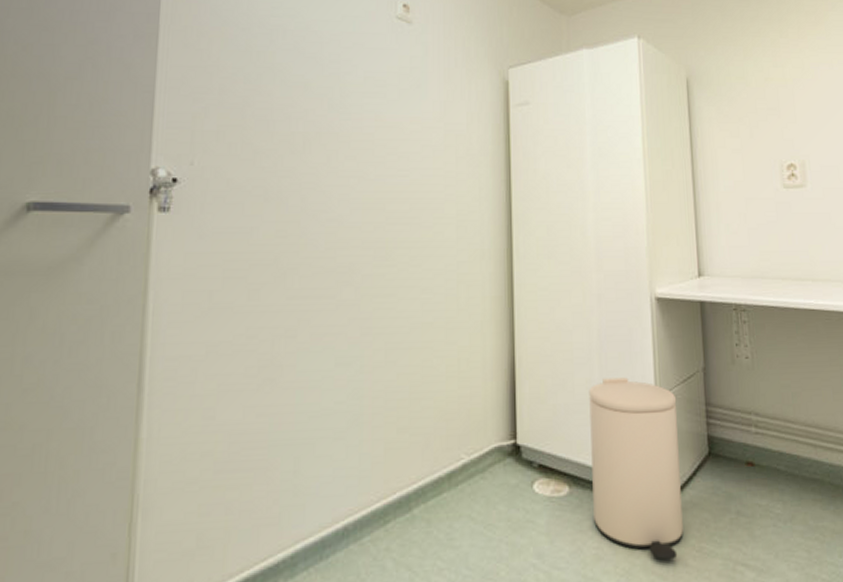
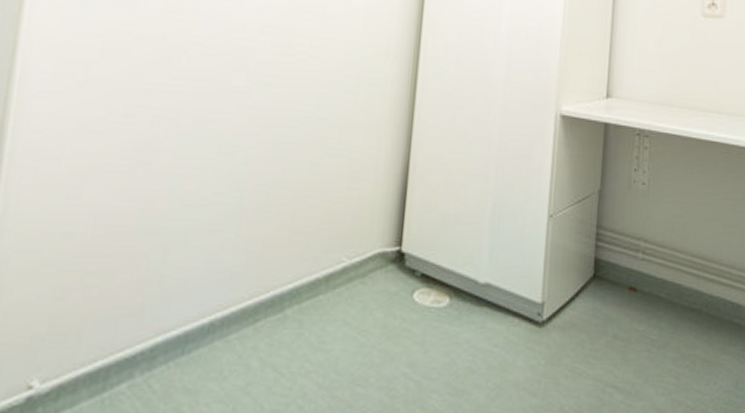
pedal bin: present [589,377,683,561] -> none [471,192,569,378]

